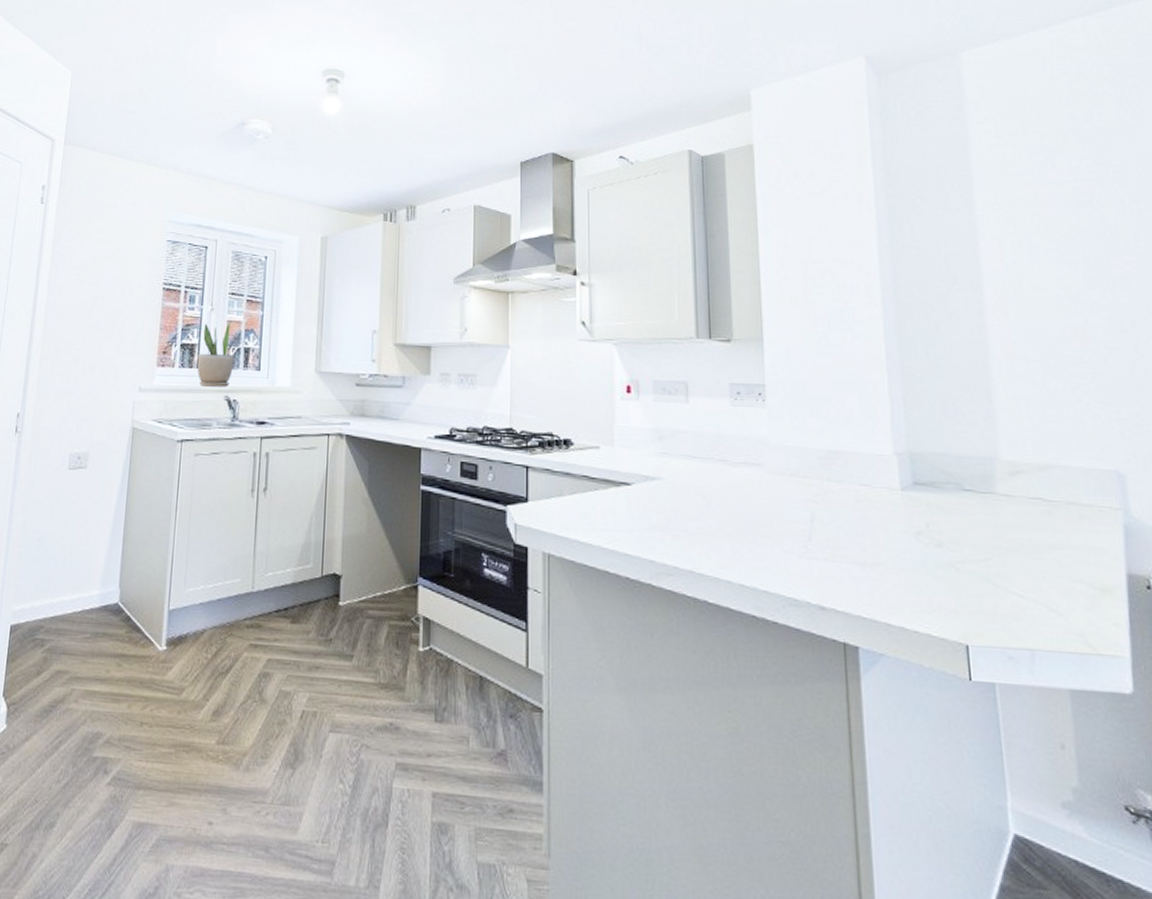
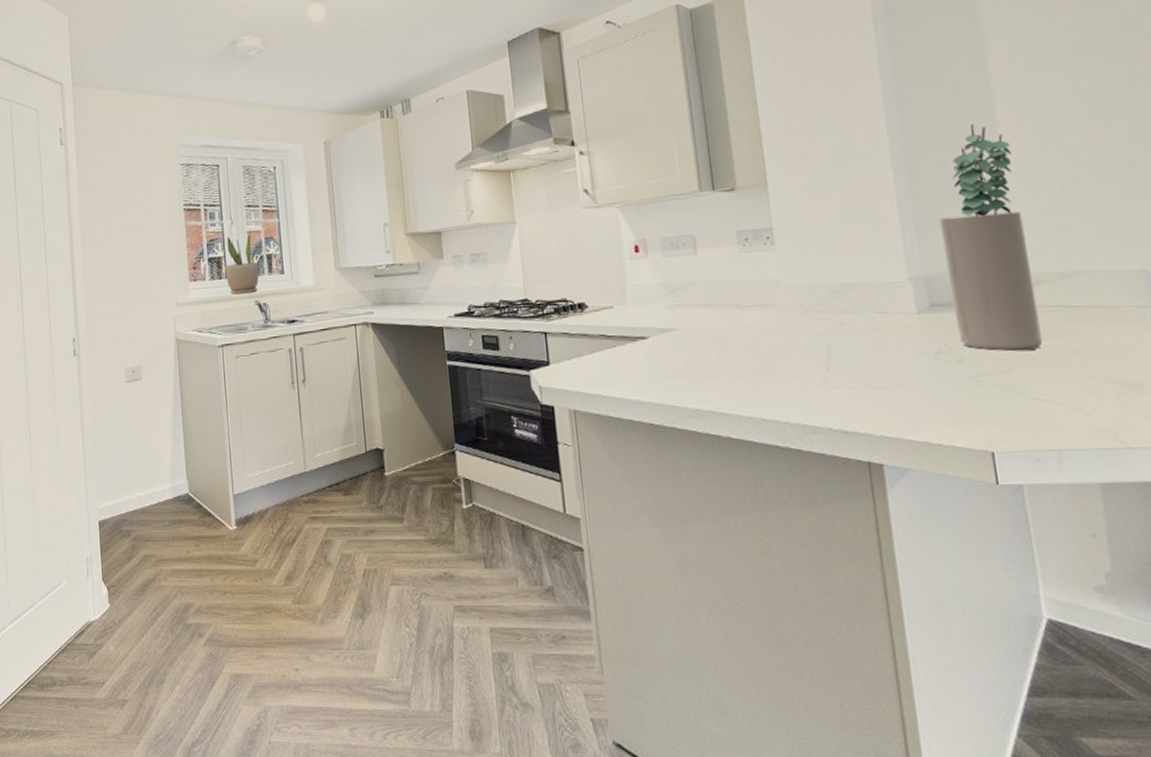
vase: none [927,304,1019,541] -> present [940,123,1042,351]

